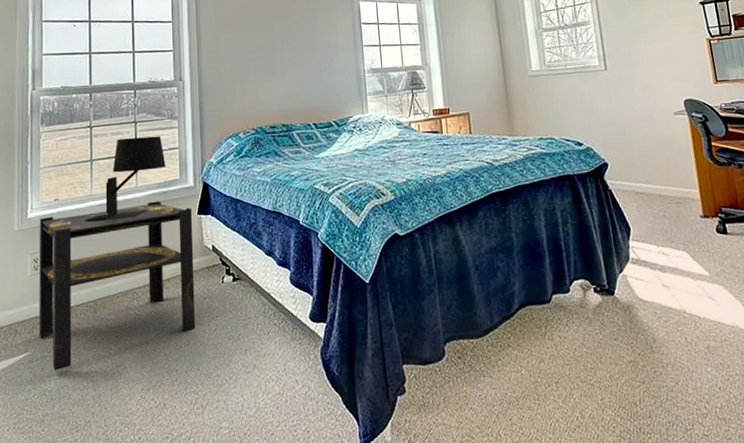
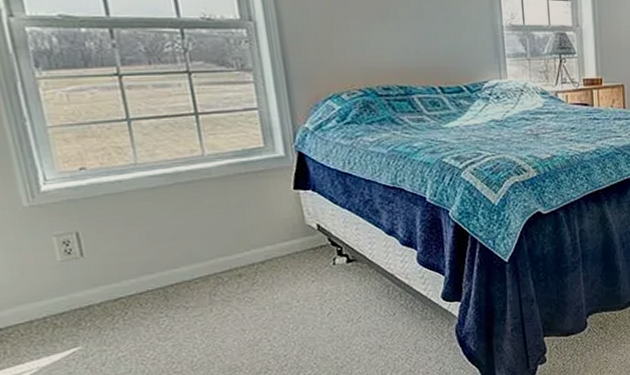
side table: present [38,201,196,371] -> none [60,172,305,365]
table lamp: present [104,136,166,220] -> none [155,92,242,195]

